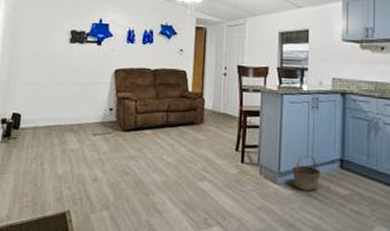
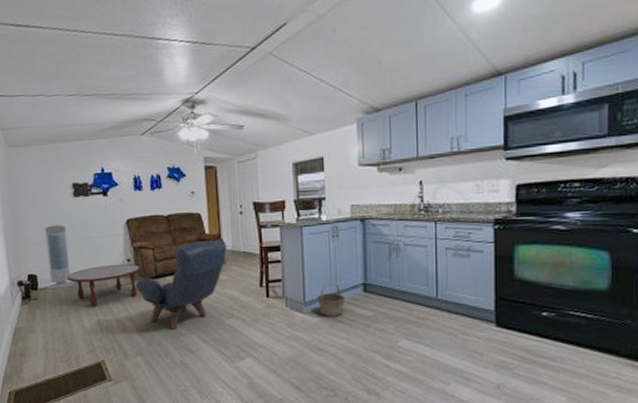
air purifier: none [27,67,57,131] -> present [45,225,76,290]
coffee table: none [49,111,121,154] -> present [67,263,140,308]
armchair: none [113,98,208,186] -> present [135,239,227,329]

